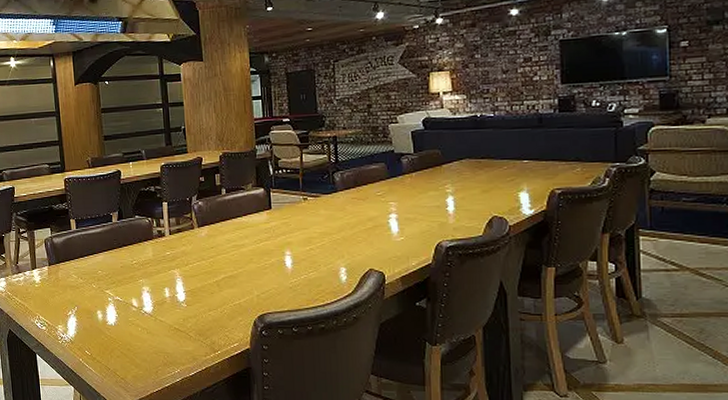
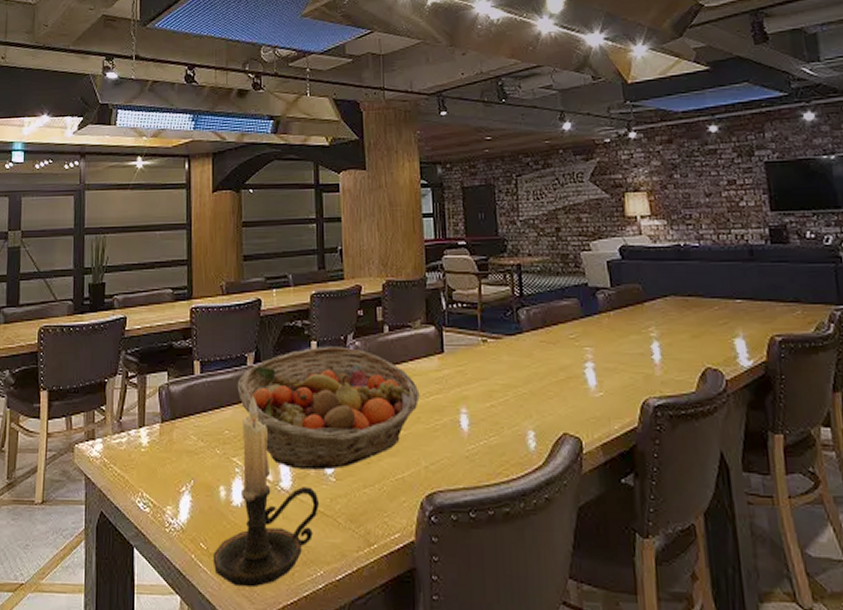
candle holder: none [95,244,175,381] -> present [212,395,320,588]
fruit basket: none [105,206,252,299] -> present [237,346,420,470]

